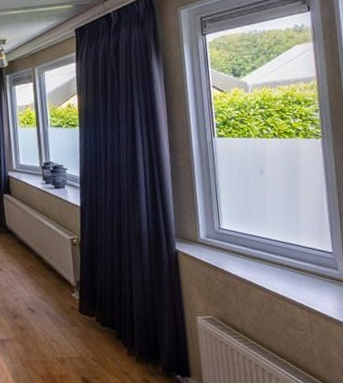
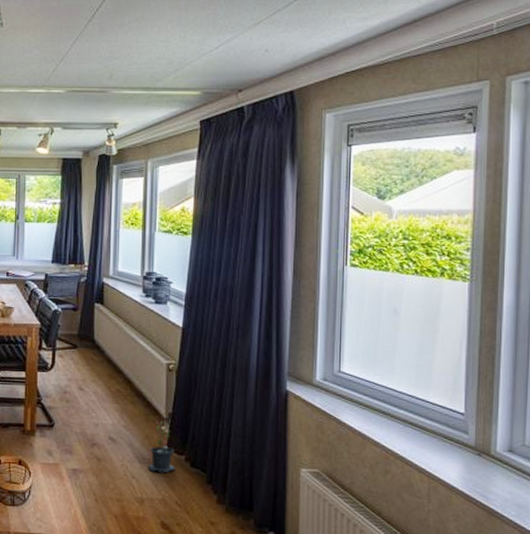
potted plant: none [65,289,89,335] -> present [148,421,176,473]

